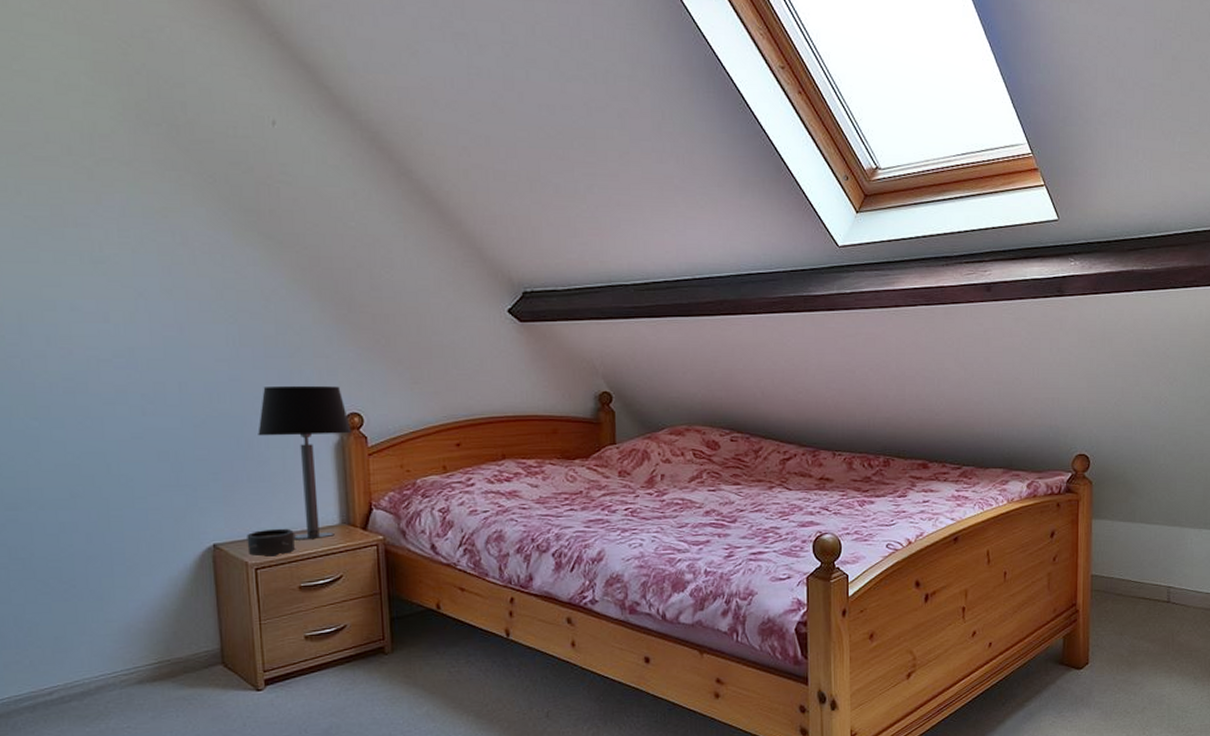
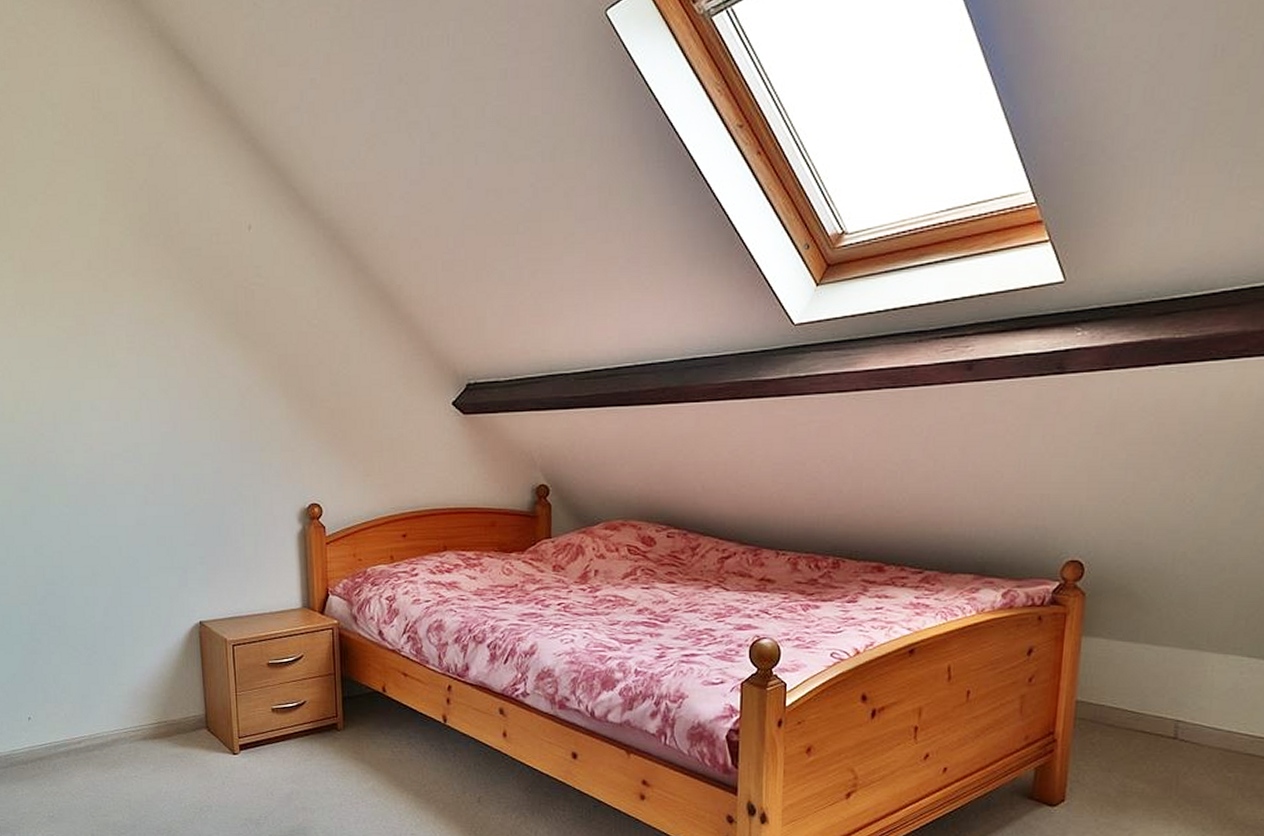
alarm clock: present [247,528,296,557] -> none [226,609,265,635]
table lamp: present [258,385,352,540] -> none [235,477,312,621]

